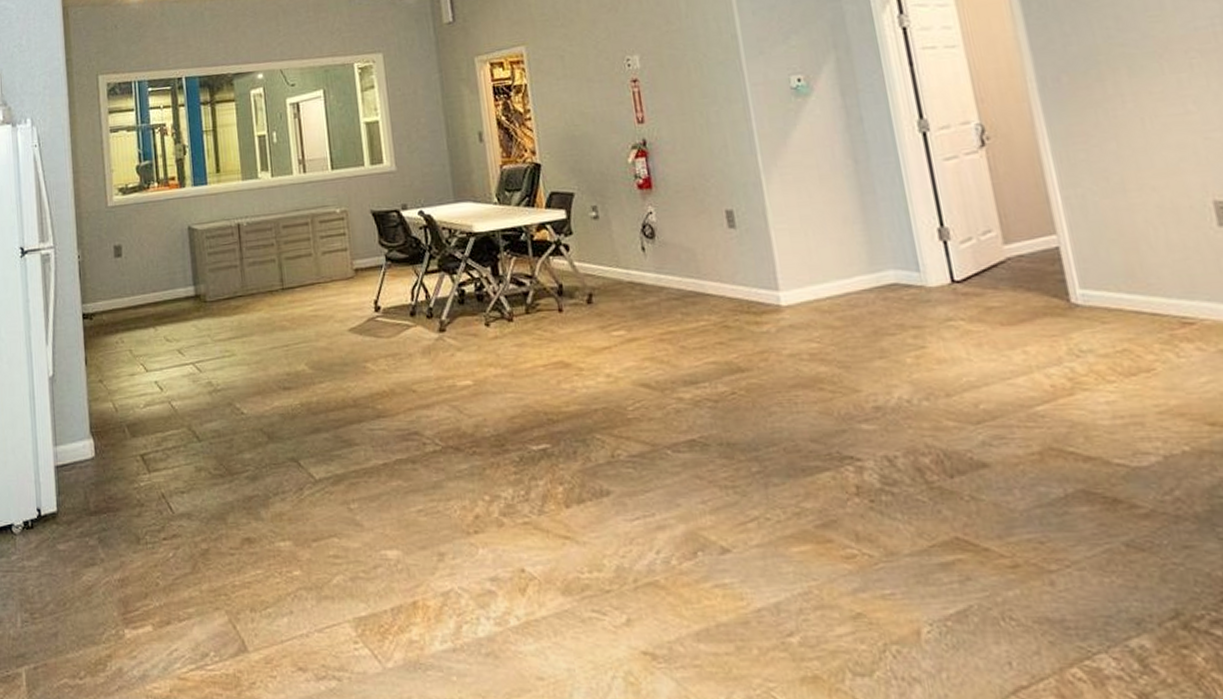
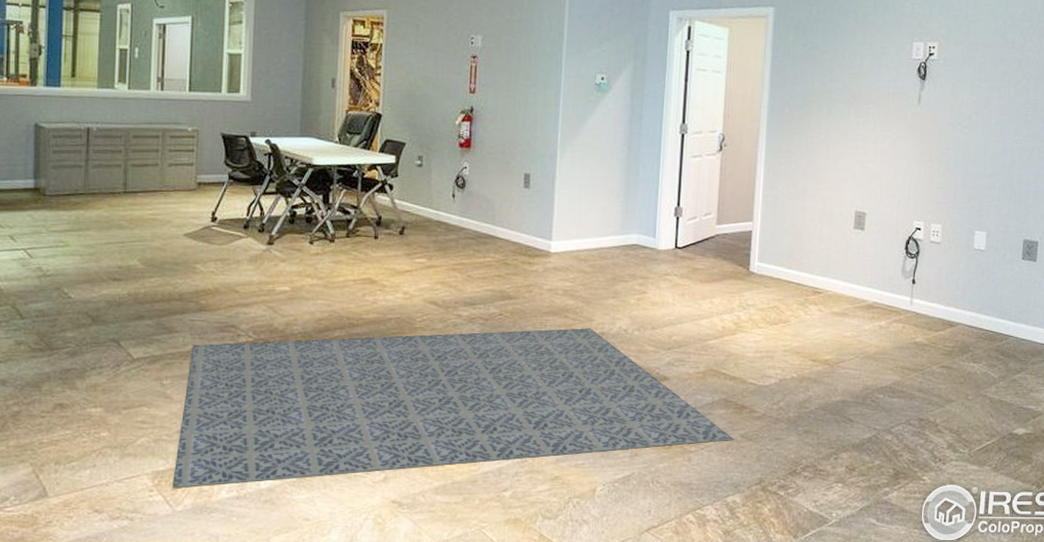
area rug: none [376,402,1115,639] -> present [172,328,734,489]

